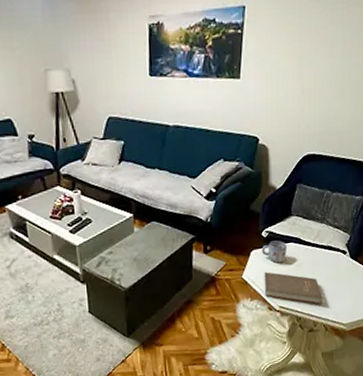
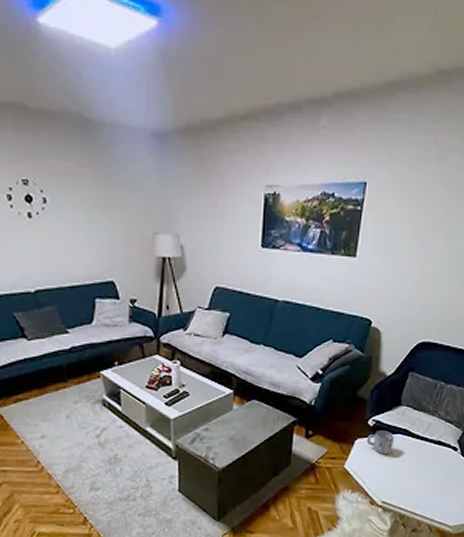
book: present [264,272,323,304] -> none [367,463,429,503]

